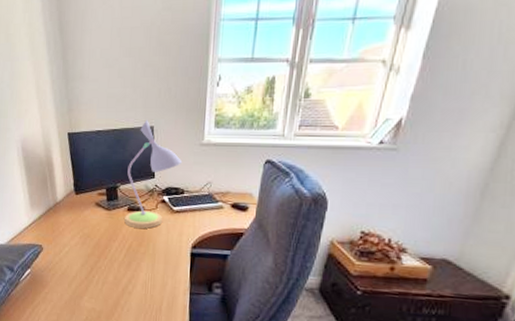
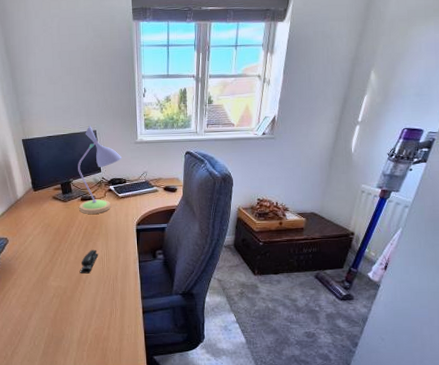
stapler: none [117,271,142,299] -> present [79,249,99,274]

